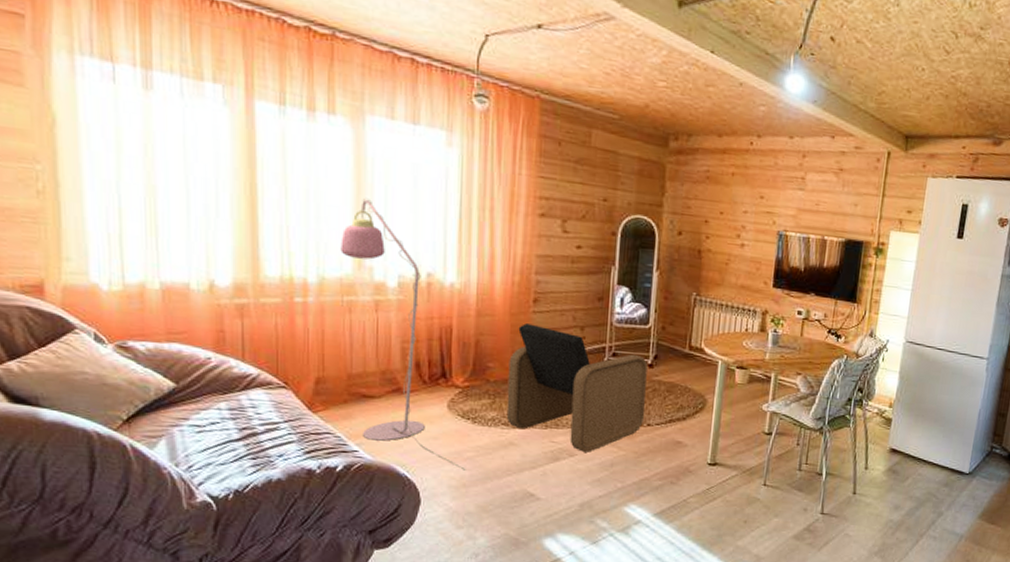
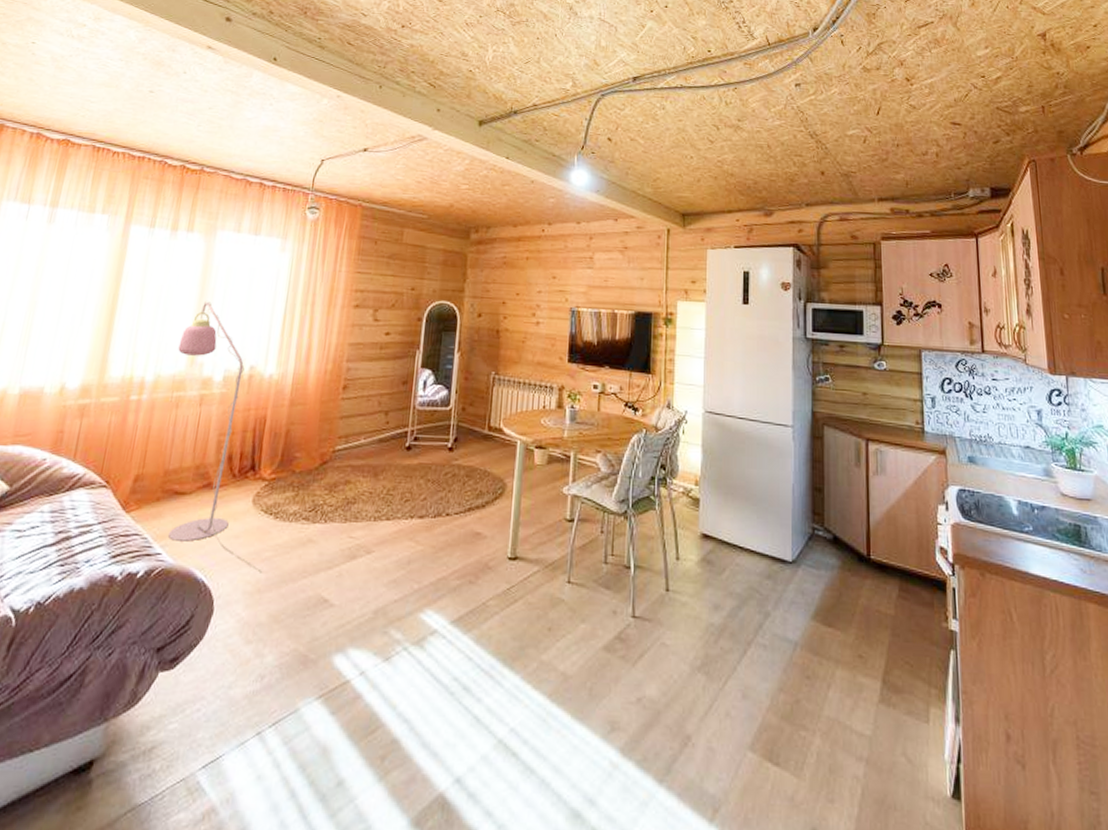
armchair: present [506,323,648,452] -> none [307,411,448,548]

